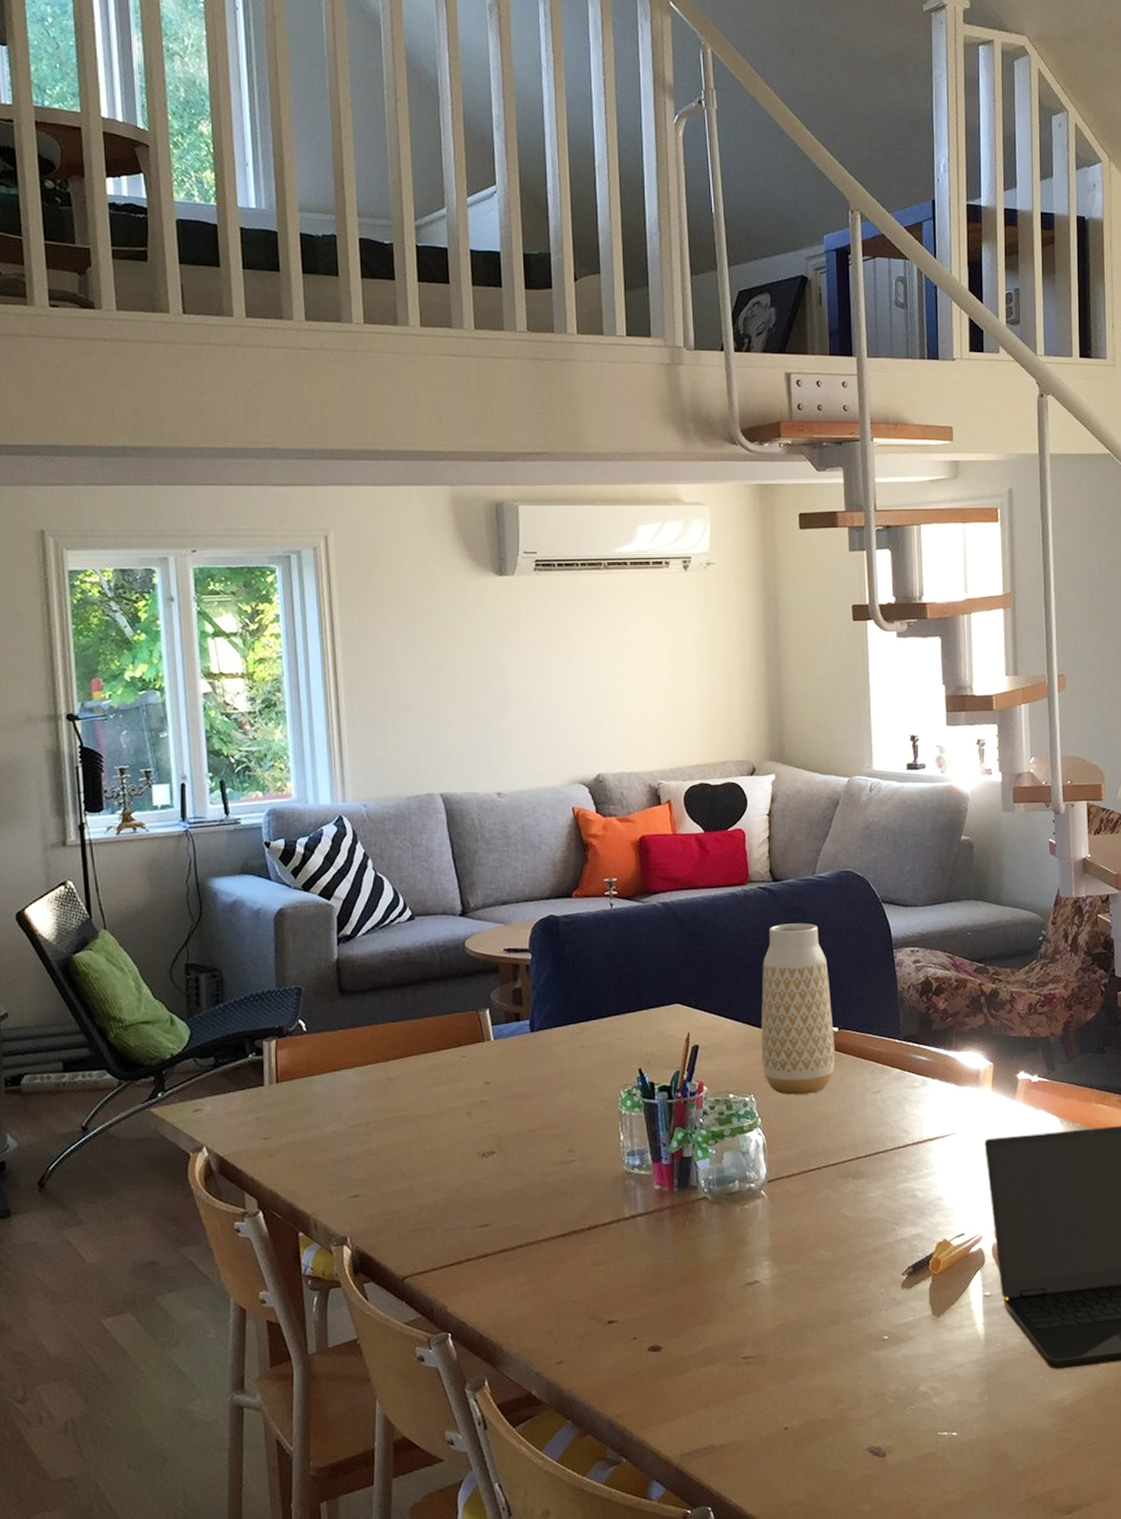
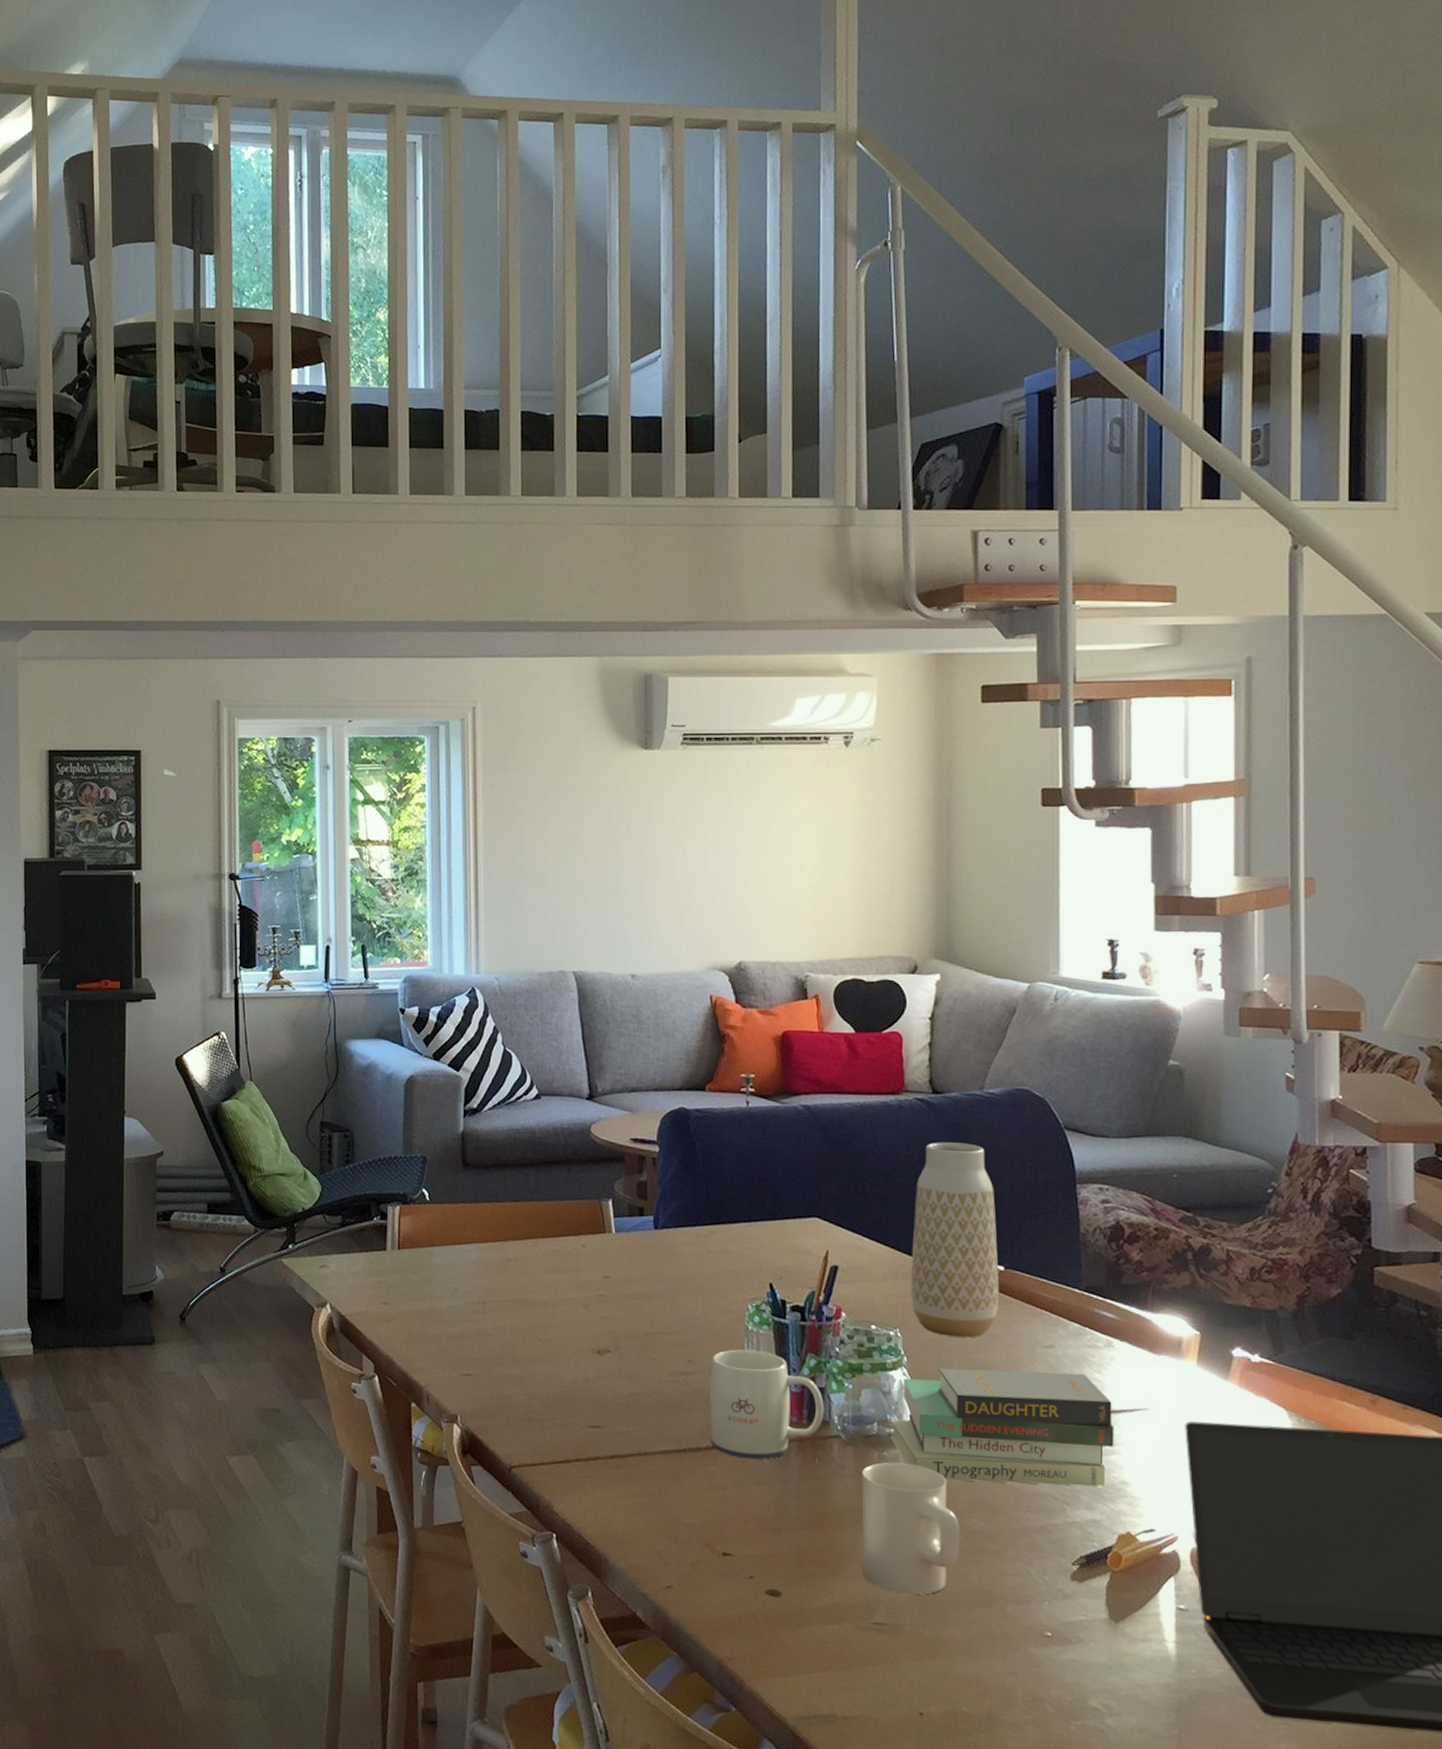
mug: none [588,1131,692,1232] -> present [708,1349,824,1460]
cup: none [727,1212,811,1327] -> present [861,1462,959,1595]
books: none [749,1112,931,1221] -> present [890,1368,1115,1487]

